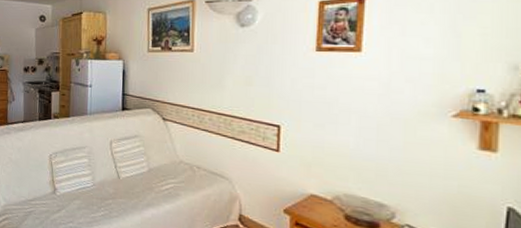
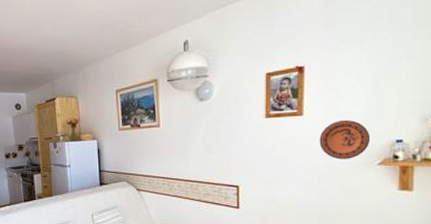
decorative plate: none [380,60,444,107] -> present [319,119,371,160]

